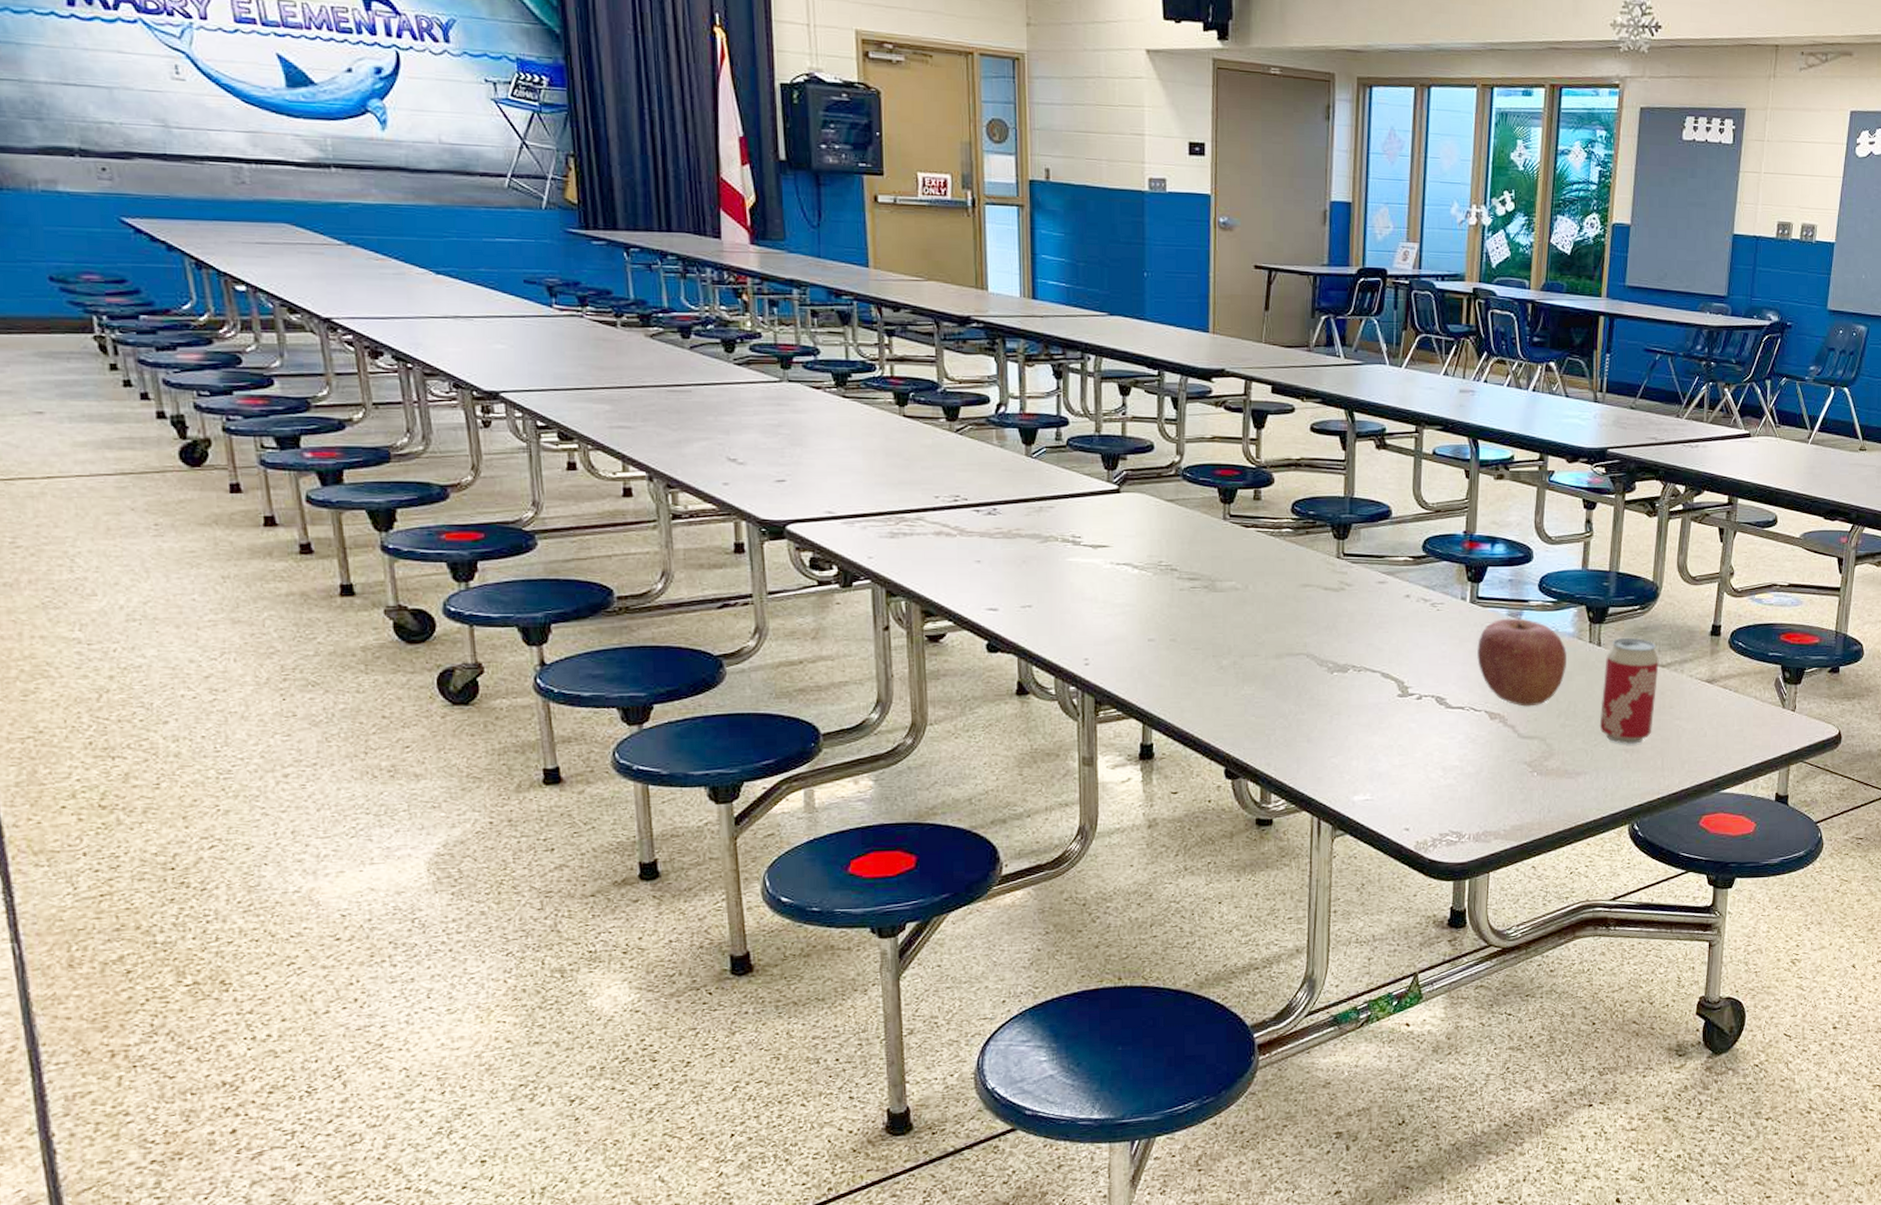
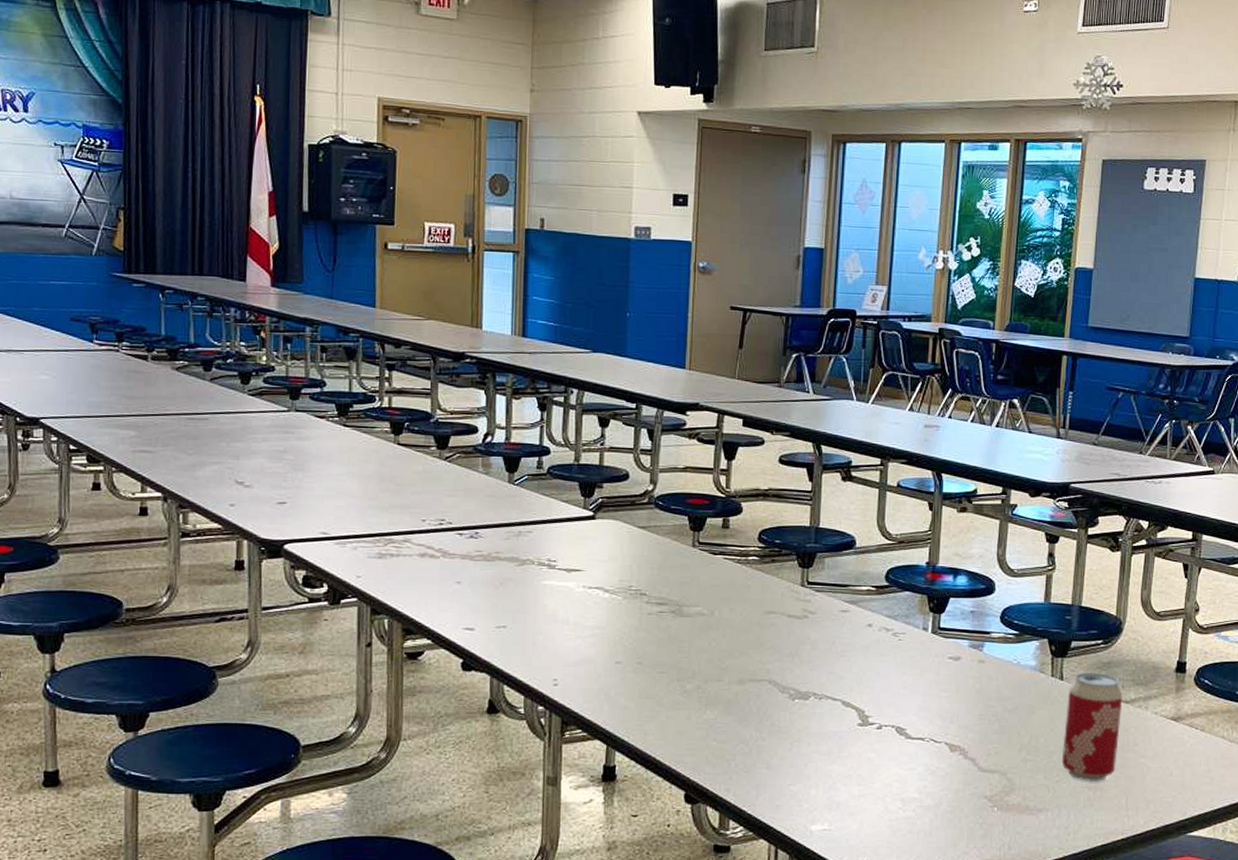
apple: present [1477,618,1566,707] -> none [938,649,1028,740]

